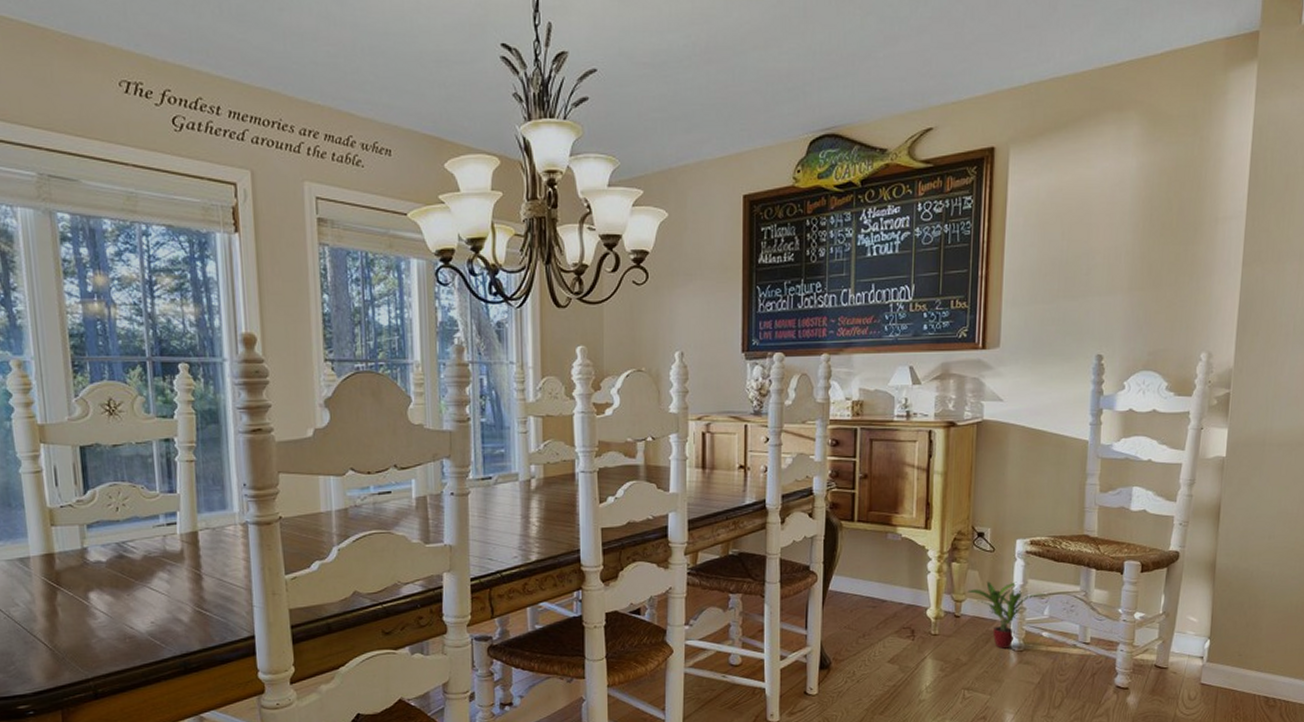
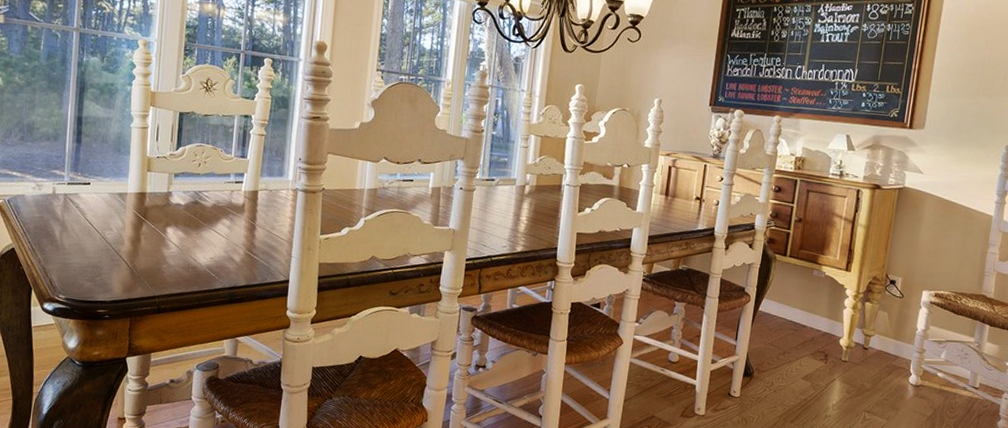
potted plant: present [967,581,1048,649] -> none [876,322,946,382]

